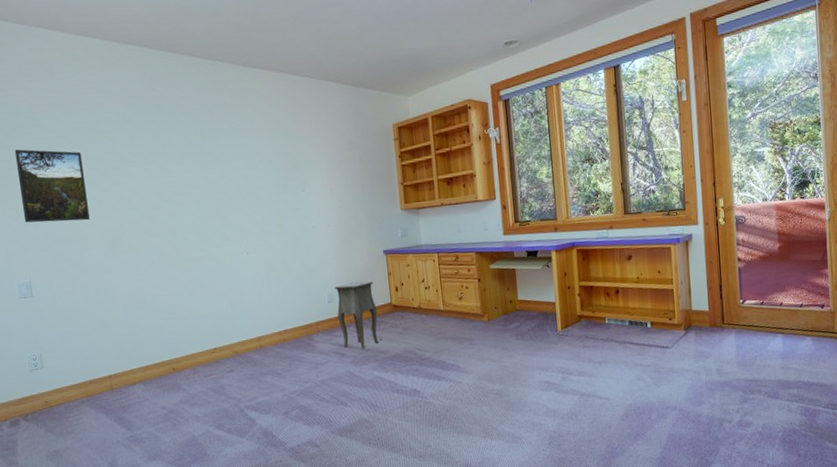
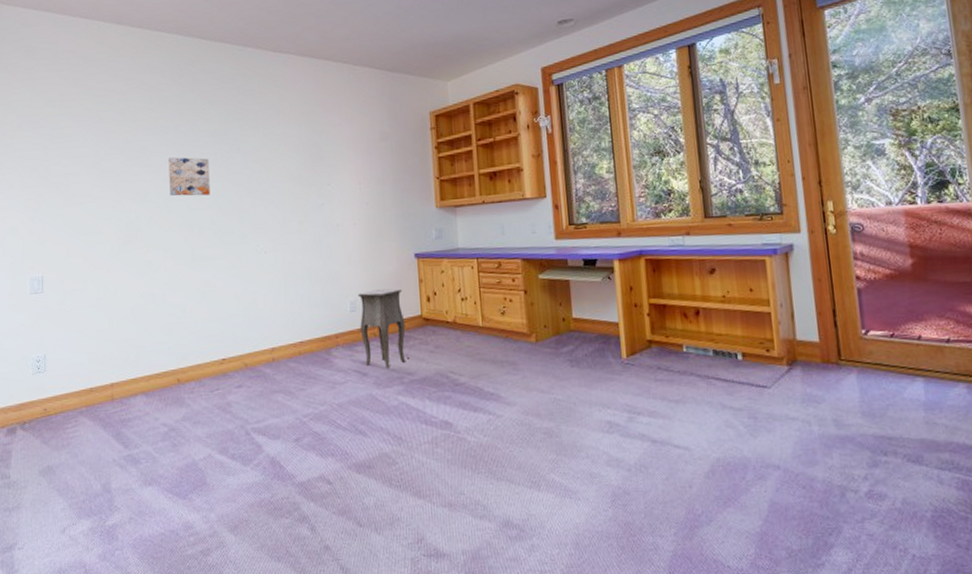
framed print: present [14,149,90,223] -> none [41,138,107,214]
wall art: none [147,167,191,204] -> present [168,157,210,196]

